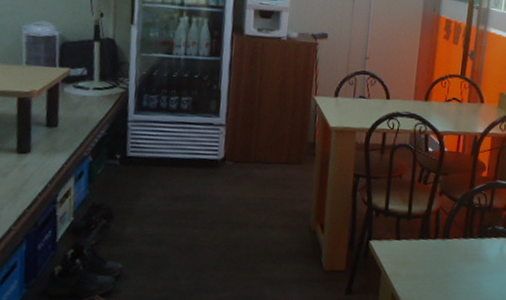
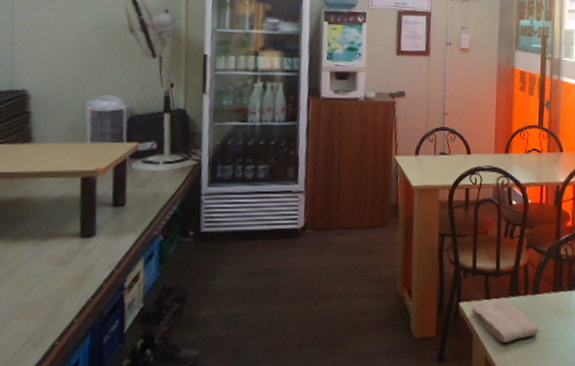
washcloth: none [380,240,447,282] -> present [471,298,539,342]

